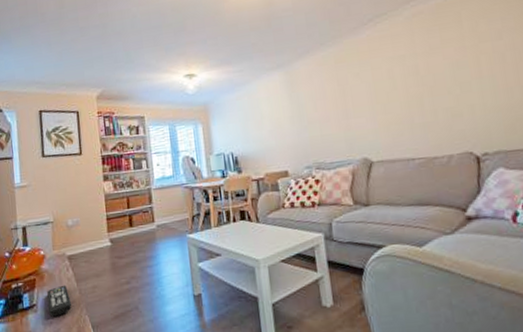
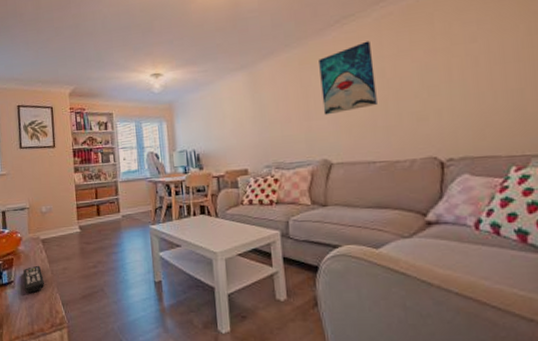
wall art: none [354,39,413,114] -> present [319,40,377,115]

